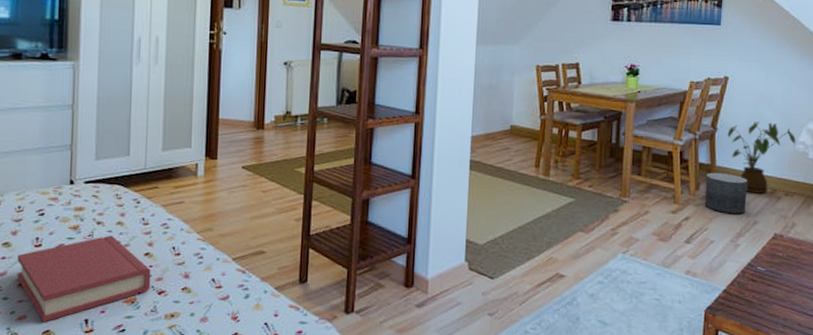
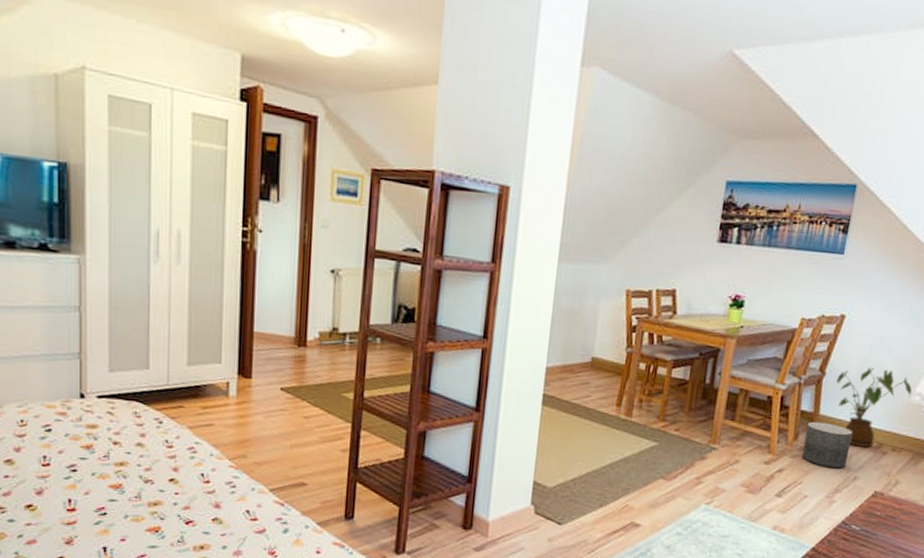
hardback book: present [17,235,151,323] -> none [23,457,177,549]

